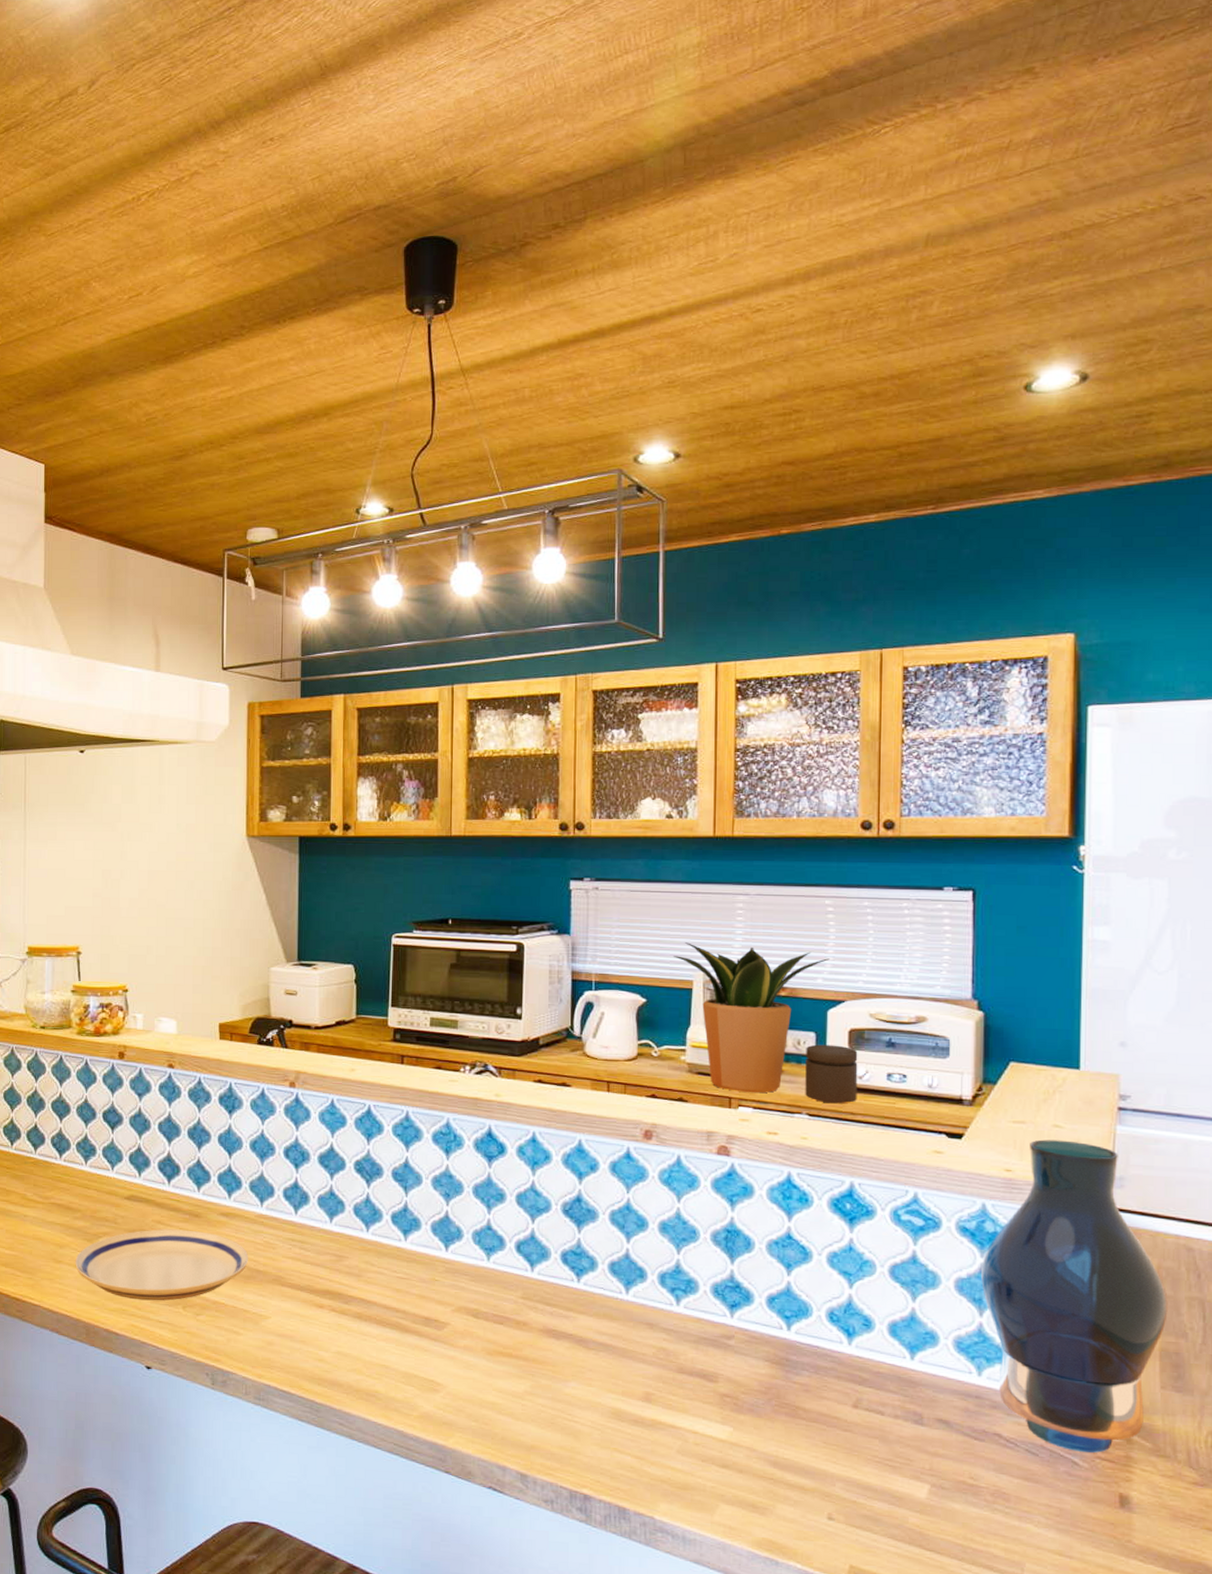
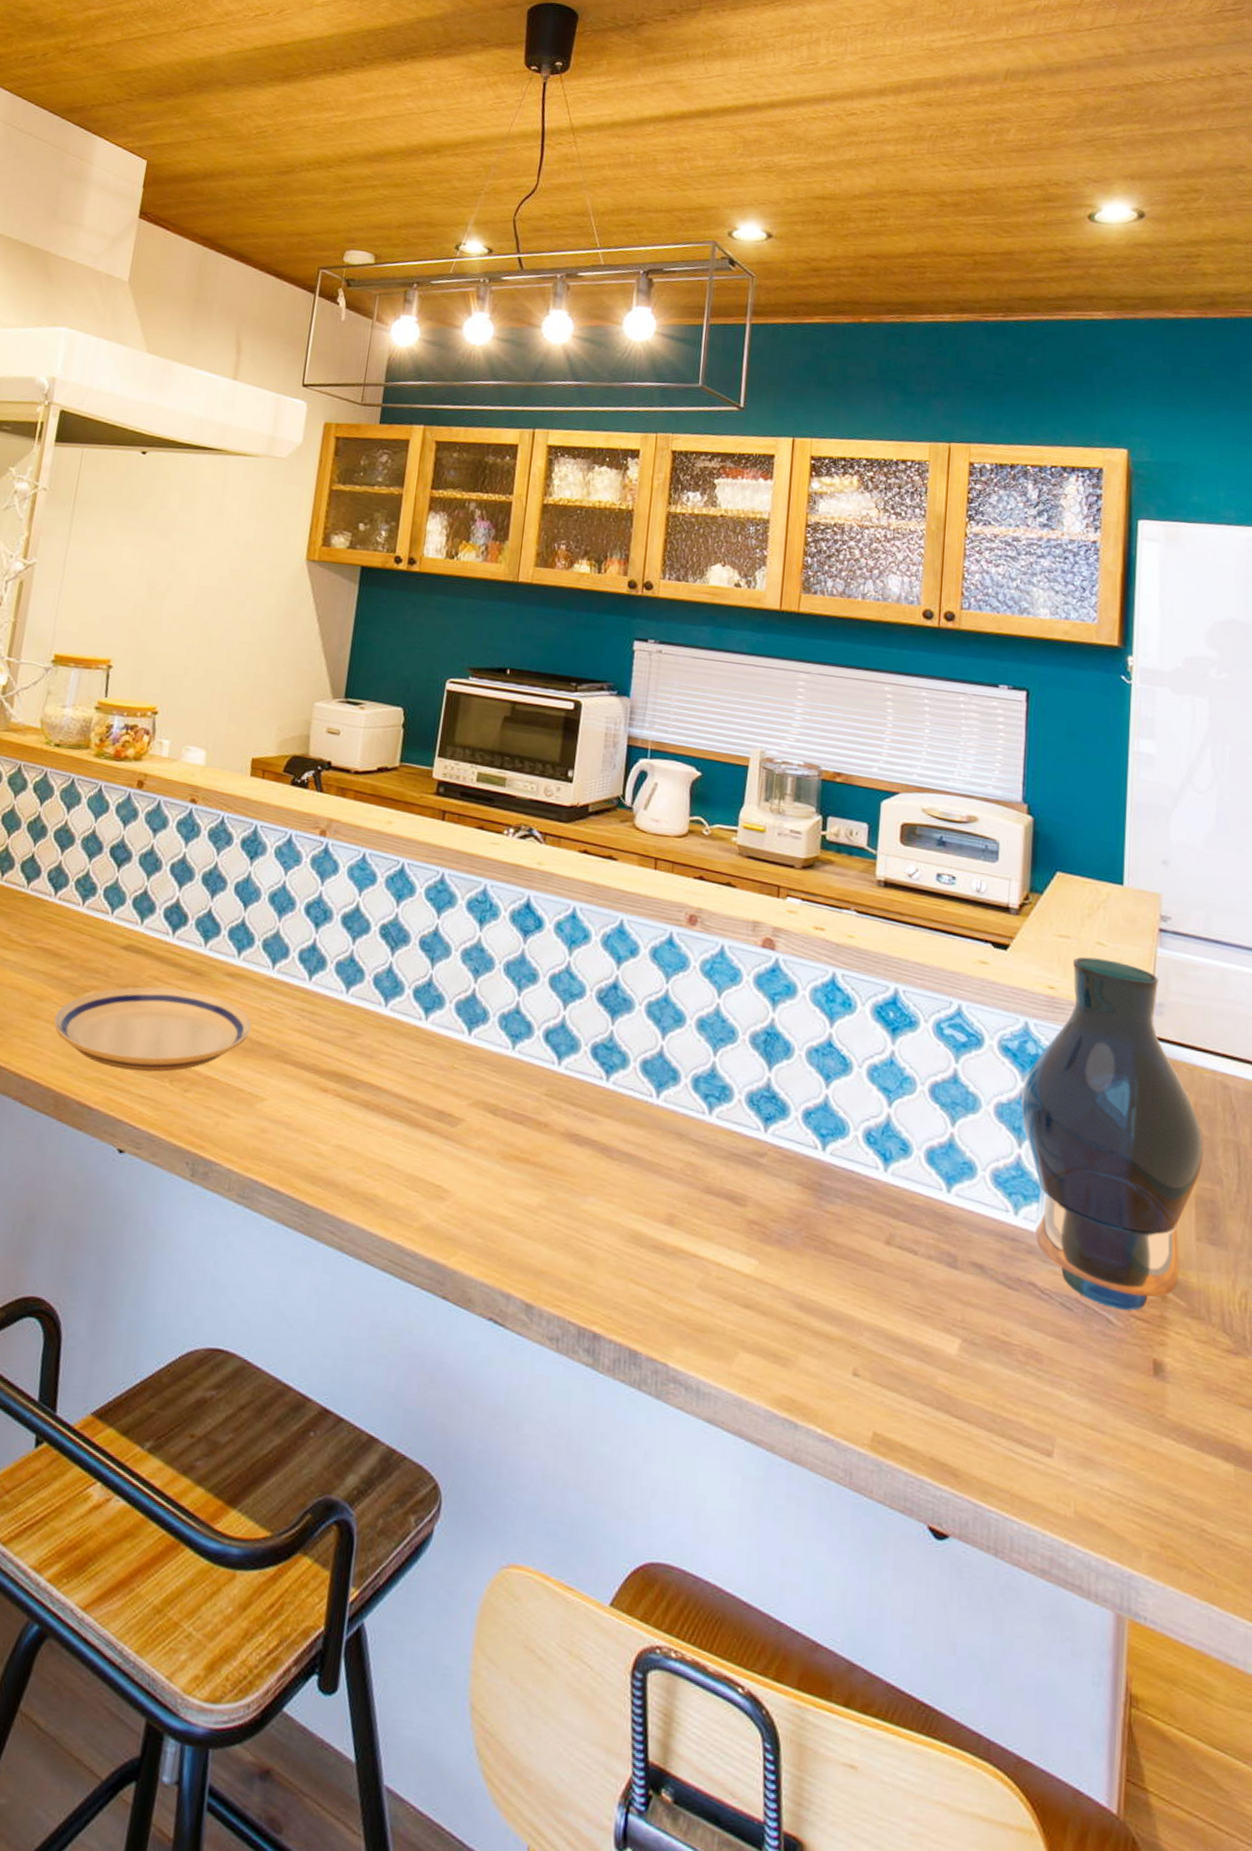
potted plant: present [674,942,831,1093] -> none [732,717,887,884]
jar: present [805,1044,858,1104] -> none [854,836,909,903]

